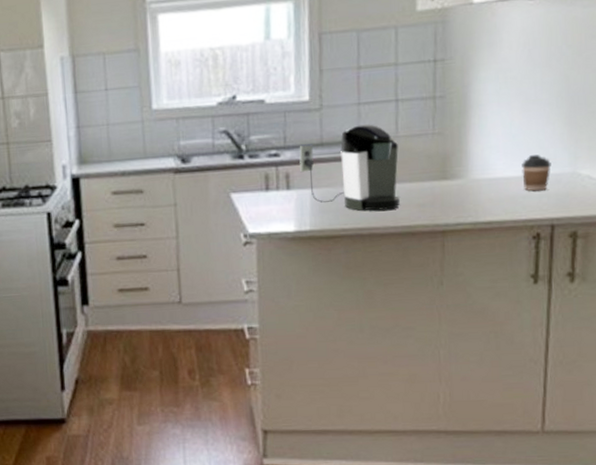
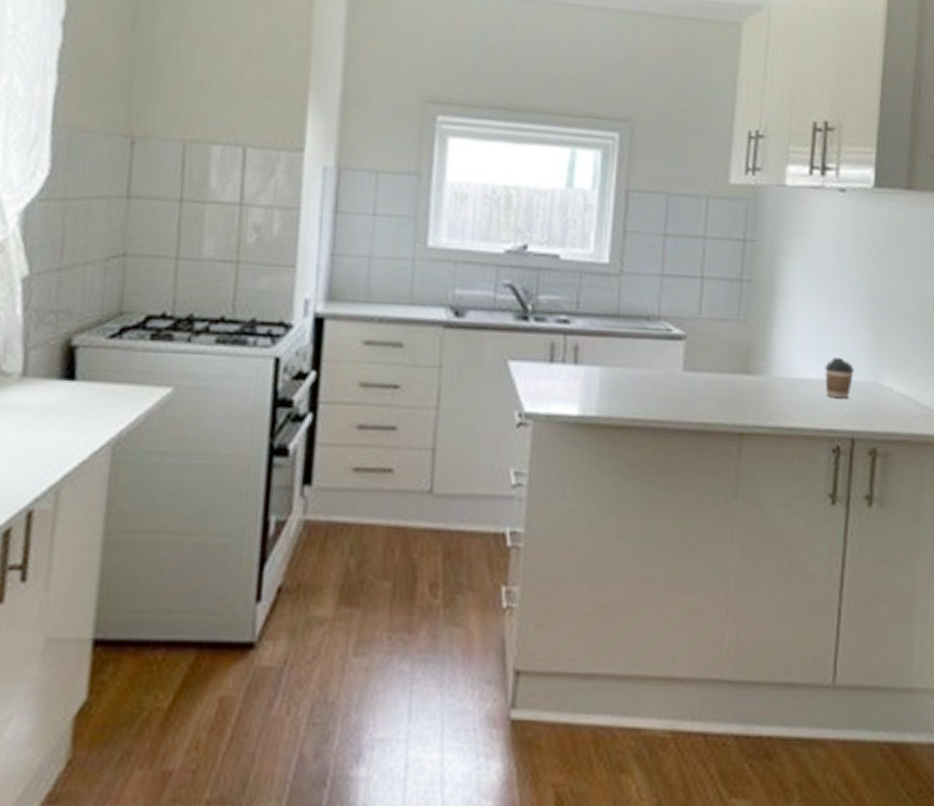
coffee maker: present [299,124,400,211] -> none [591,299,700,402]

